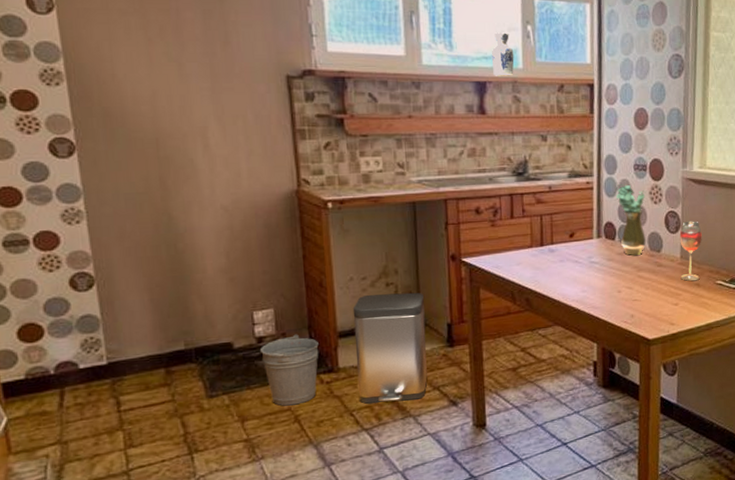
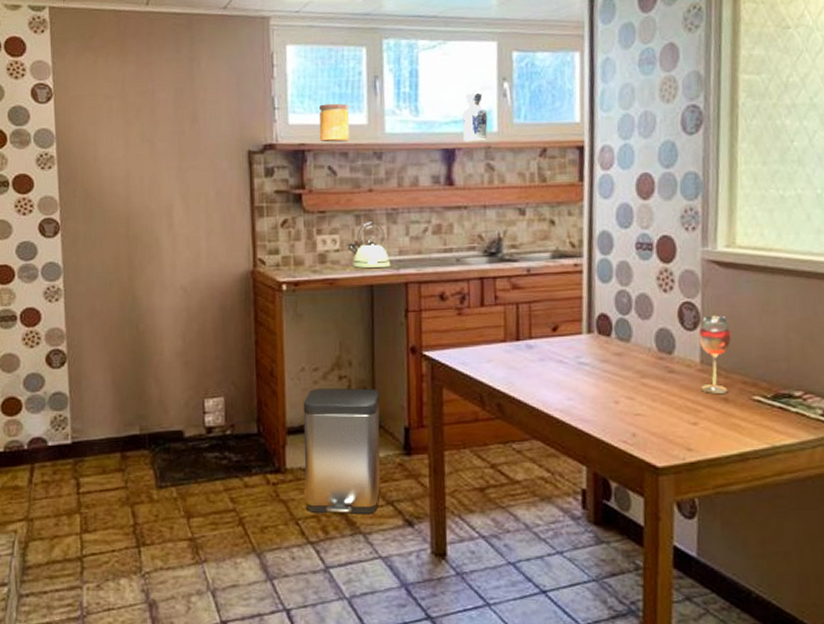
bucket: present [261,334,319,406] -> none [210,427,267,506]
jar: none [358,34,389,71] -> present [319,103,350,143]
kettle: none [389,145,432,188] -> present [346,222,391,269]
vase: present [615,181,646,256] -> none [611,263,652,357]

